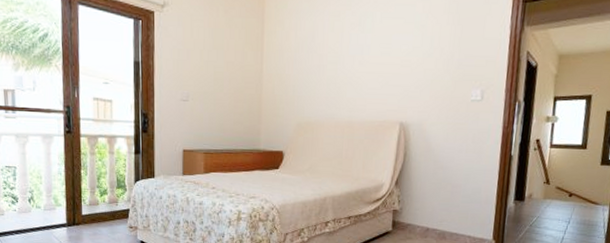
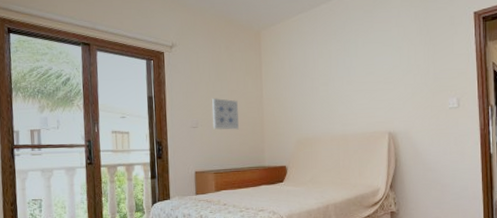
wall art: none [205,68,234,107] -> present [211,97,239,130]

